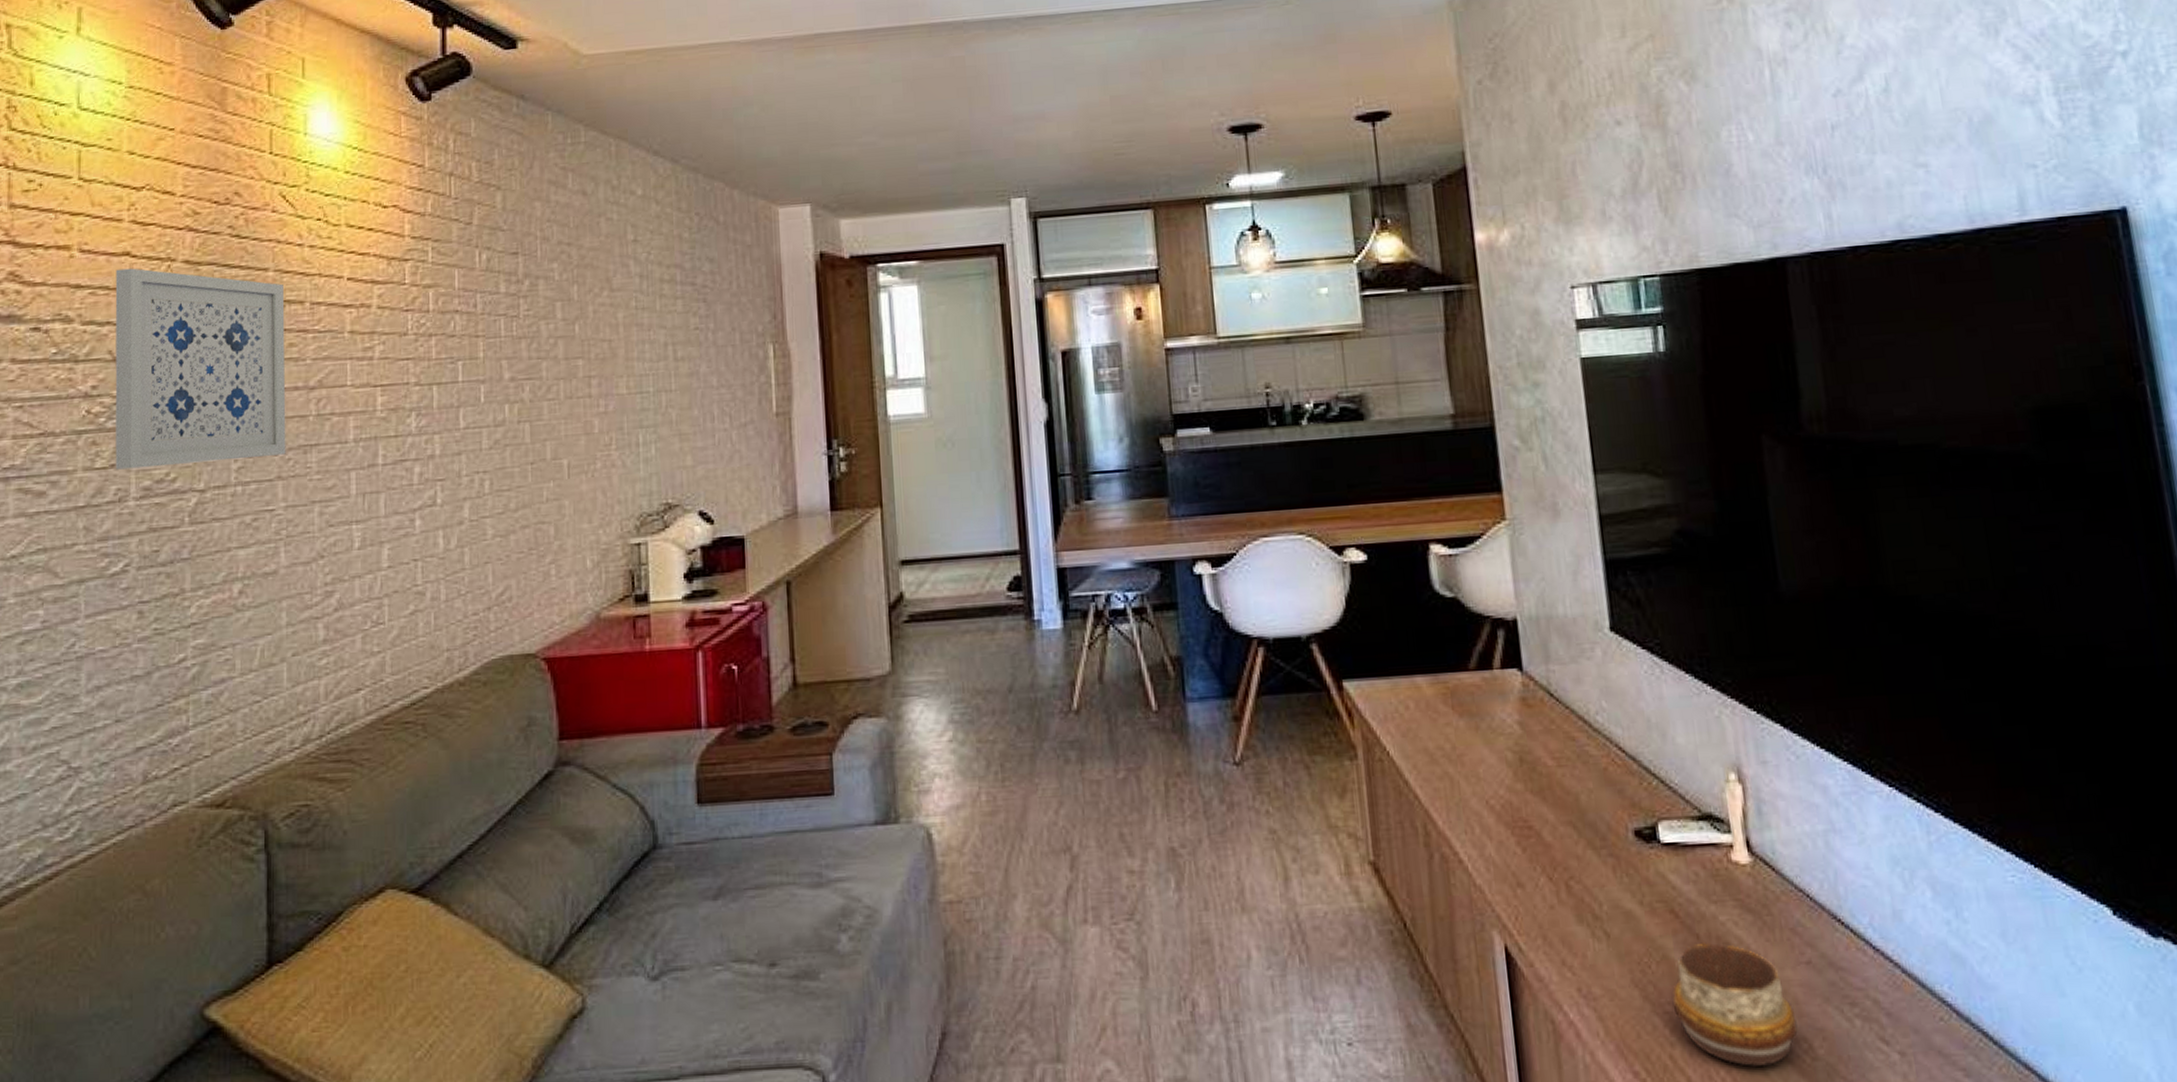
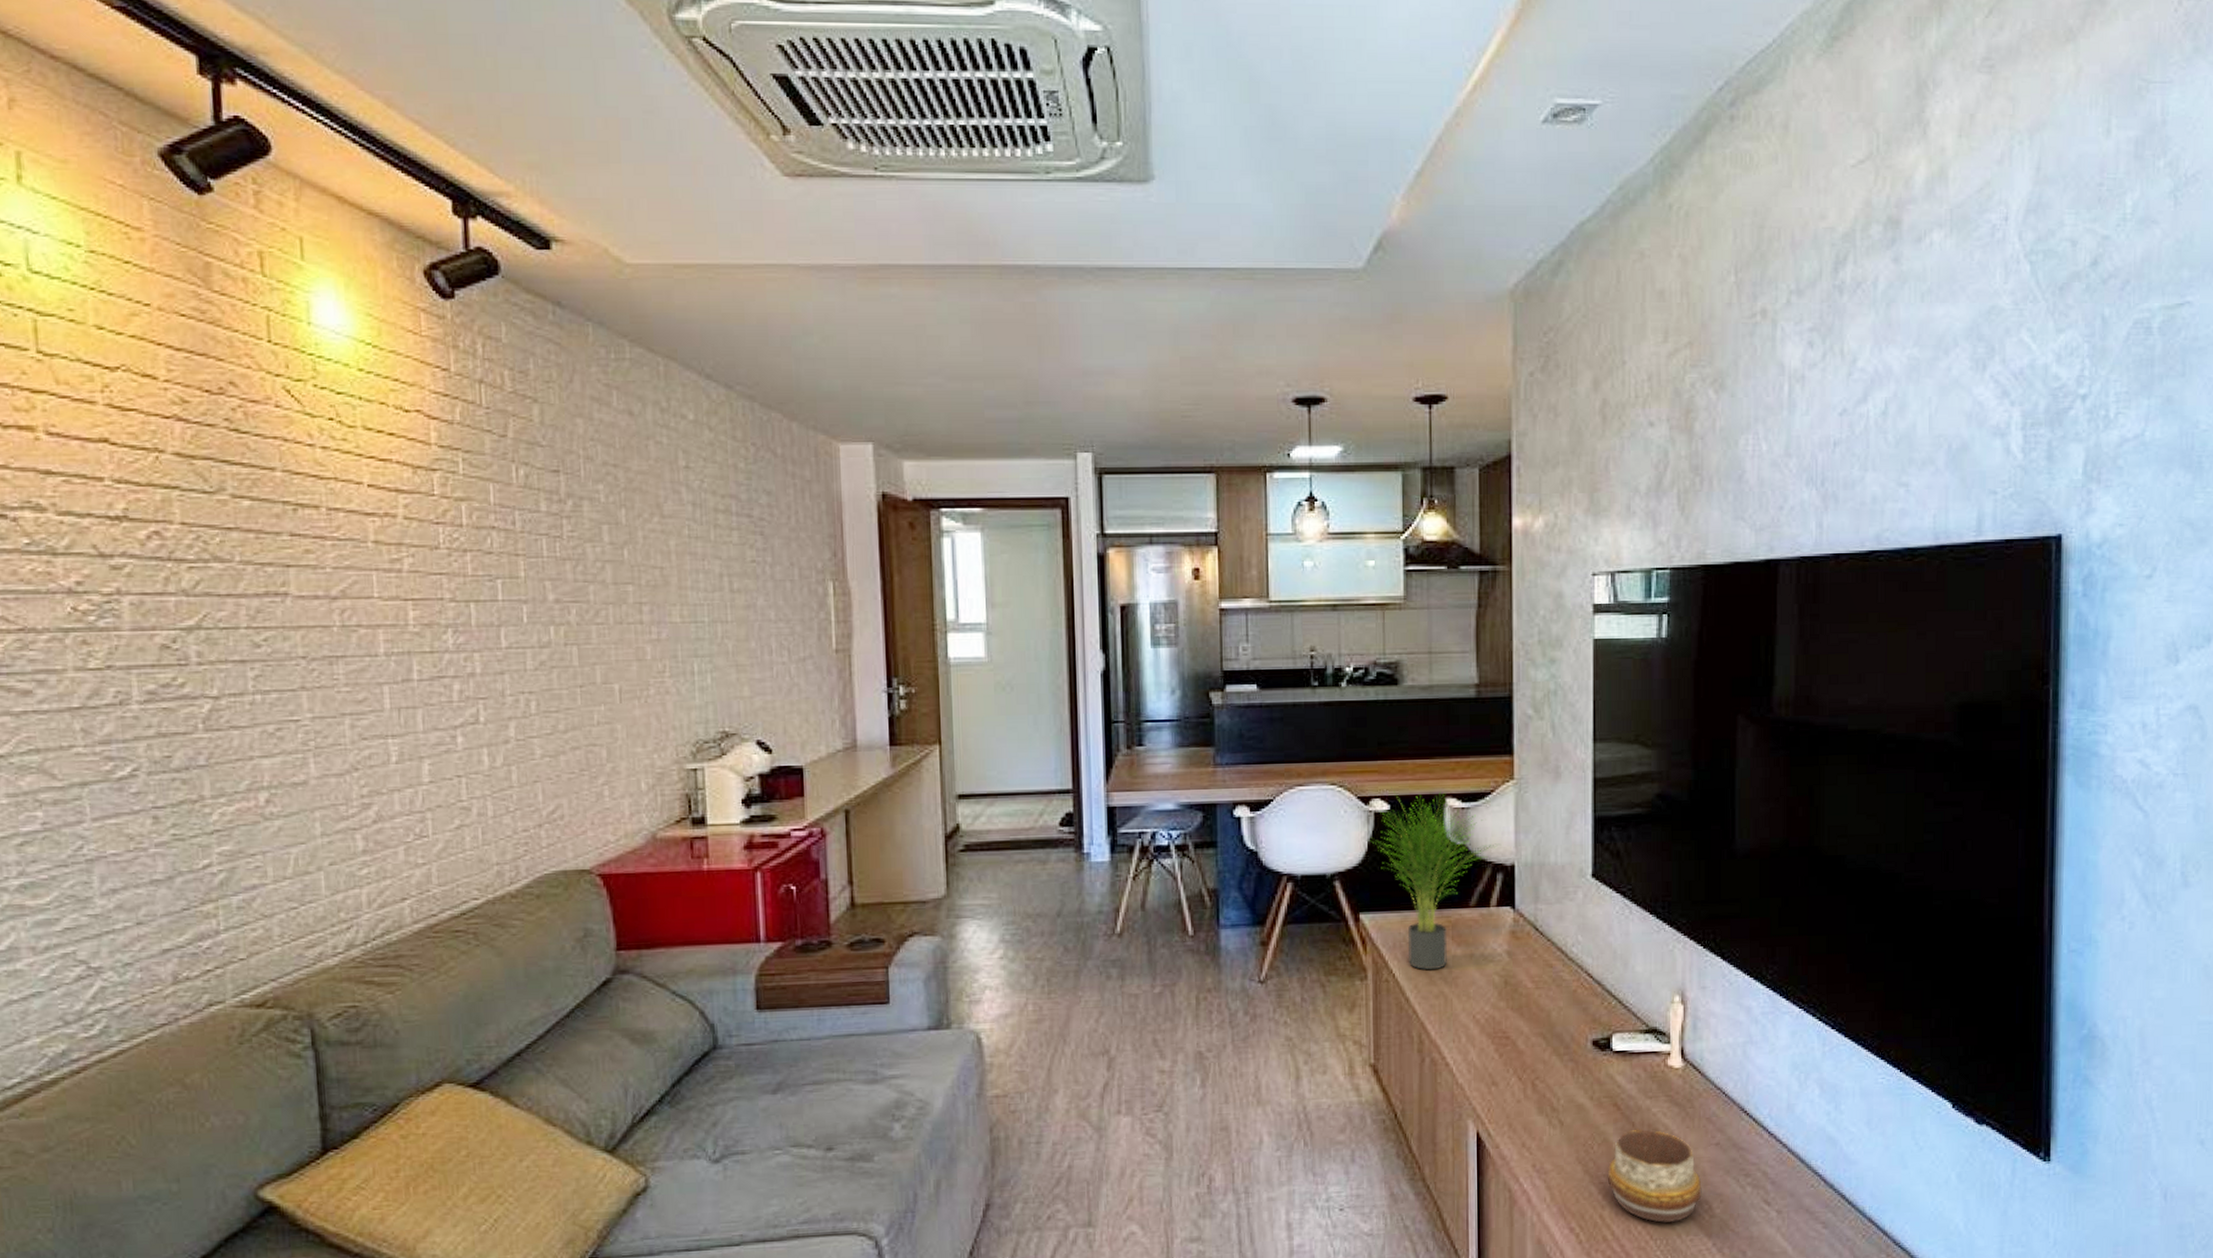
wall art: present [115,268,286,470] -> none [92,456,309,672]
potted plant: none [1345,533,1497,747] -> present [1367,786,1500,971]

